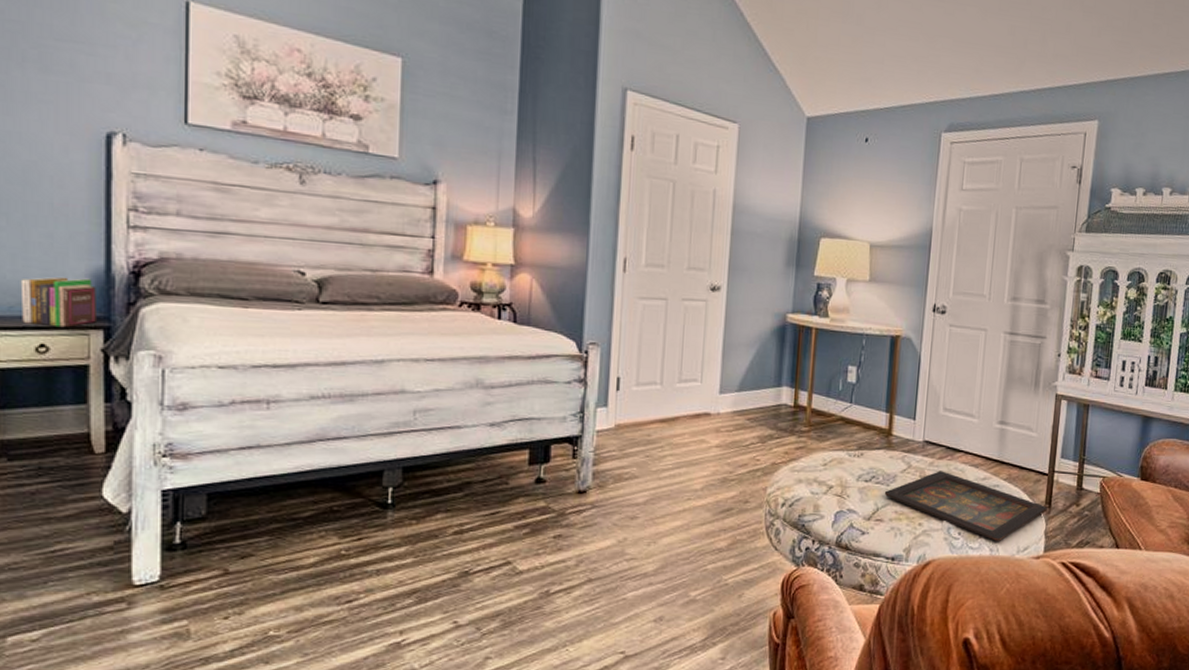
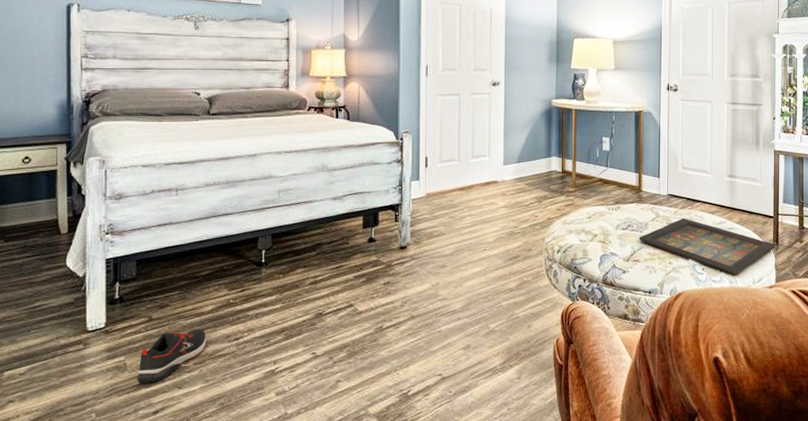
books: present [20,276,98,328] -> none [12,108,62,144]
athletic shoe: none [205,587,307,657] -> present [137,329,207,384]

